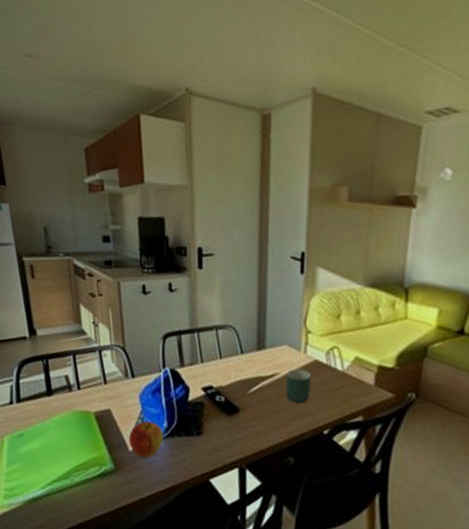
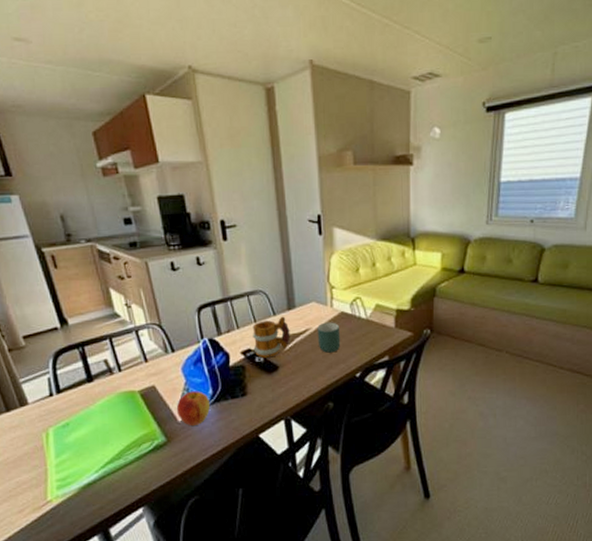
mug: none [215,356,257,399] -> present [252,316,290,358]

